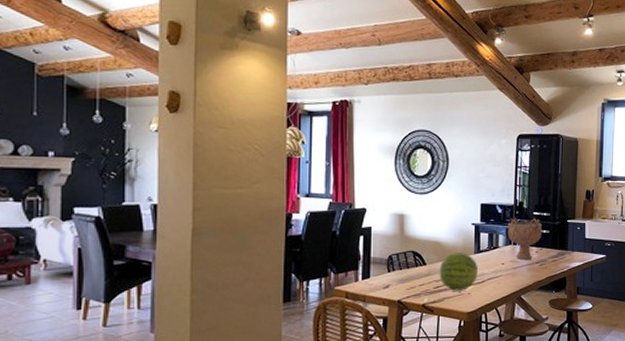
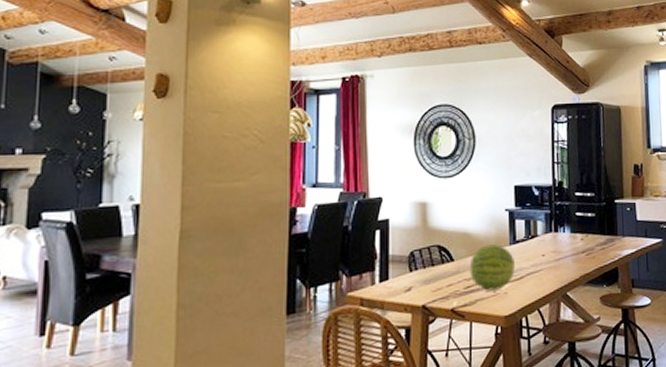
decorative bowl: present [507,217,542,259] -> none [546,198,586,249]

